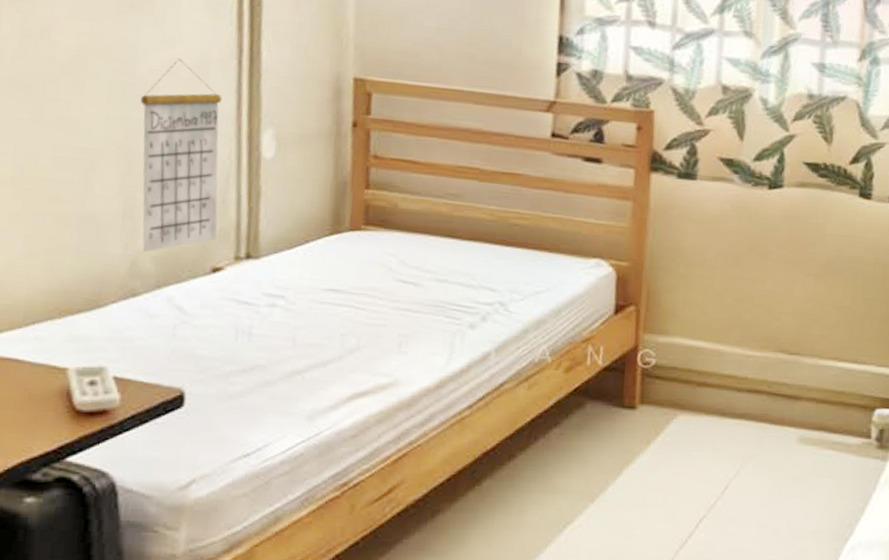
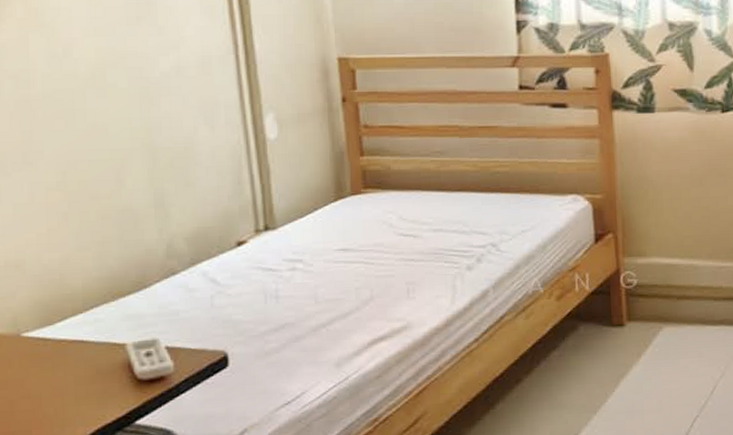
calendar: present [140,58,223,253] -> none [155,59,238,235]

